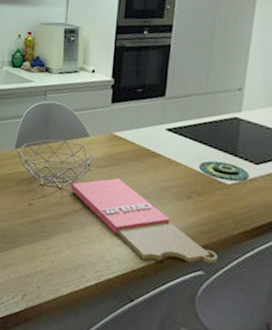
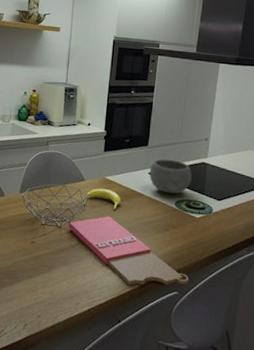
banana: none [92,145,133,171] -> present [87,188,122,210]
bowl: none [167,112,221,155] -> present [149,159,192,194]

